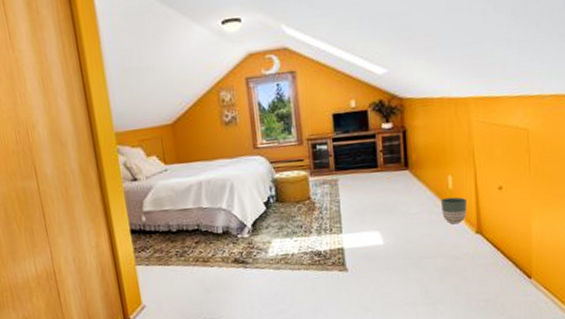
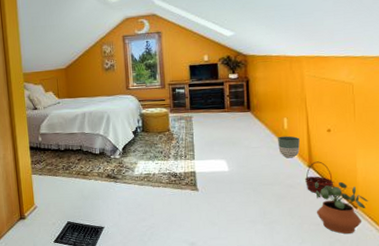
basket: none [472,225,506,264] -> present [304,161,334,194]
potted plant: none [483,248,543,309] -> present [314,181,368,234]

